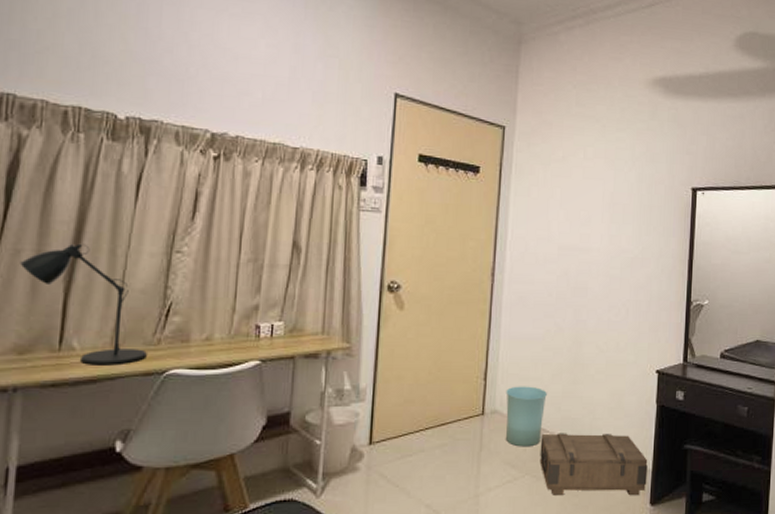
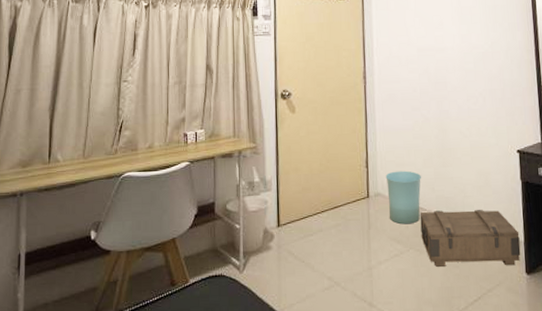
desk lamp: present [20,243,147,366] -> none [20,81,108,173]

